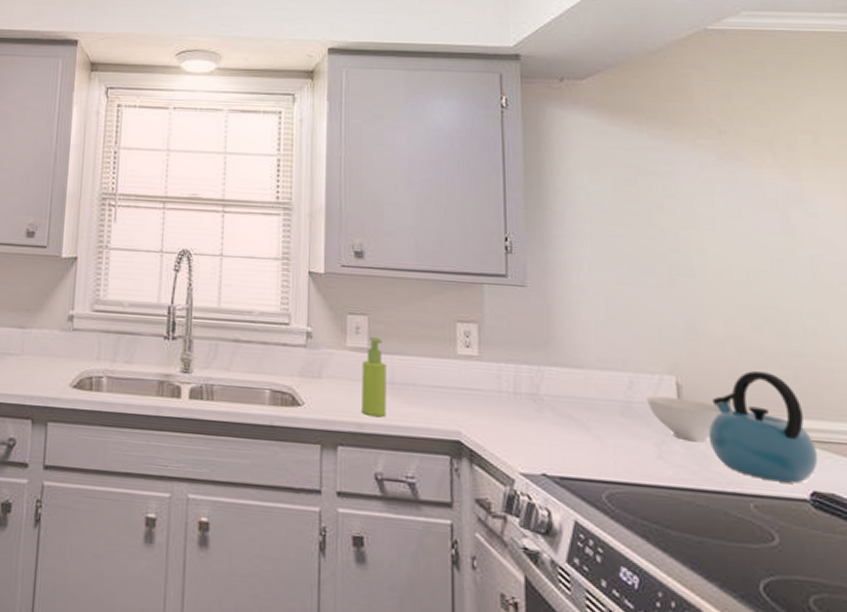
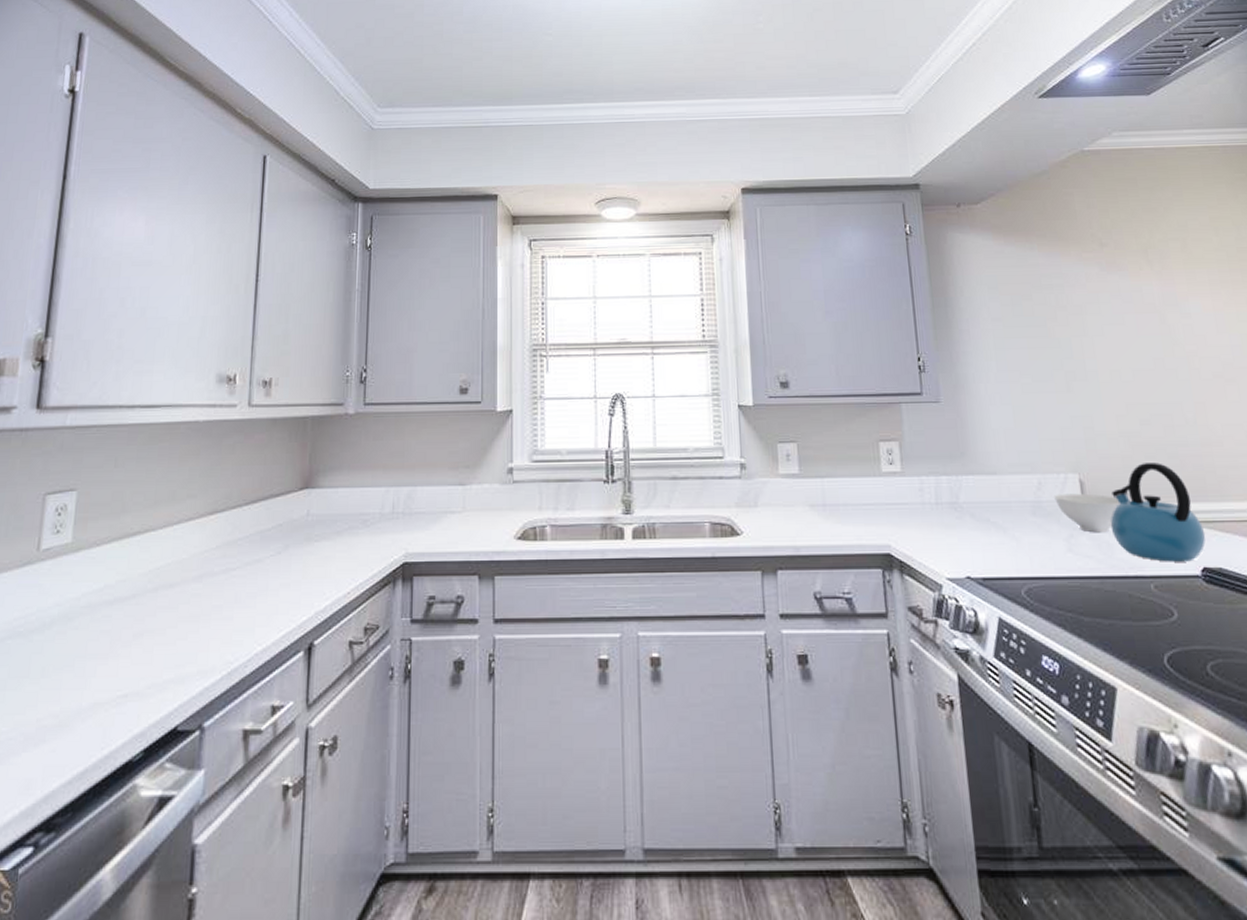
soap dispenser: present [362,336,386,417] -> none [794,462,821,539]

